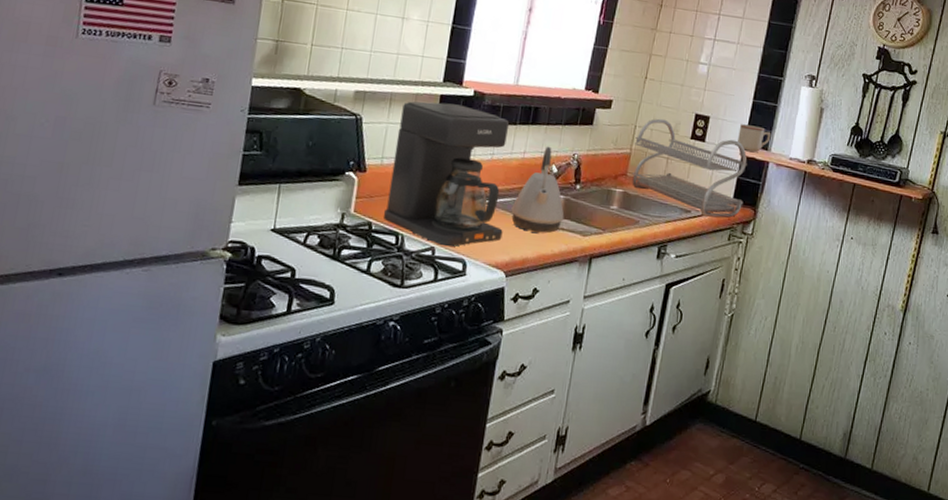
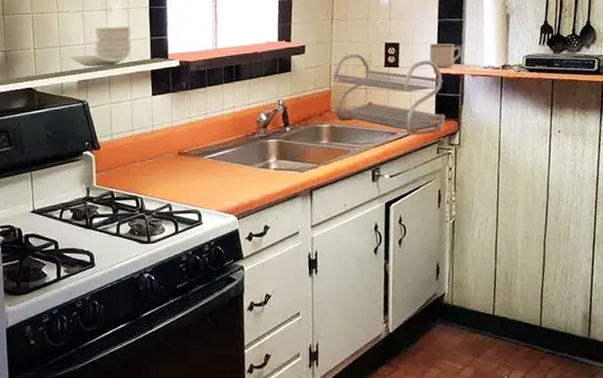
bowl: none [348,33,428,82] -> present [67,25,132,67]
coffee maker: present [383,101,510,247] -> none [120,76,228,202]
kettle: present [511,146,565,234] -> none [231,97,280,177]

